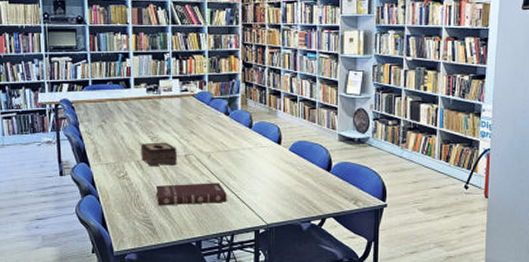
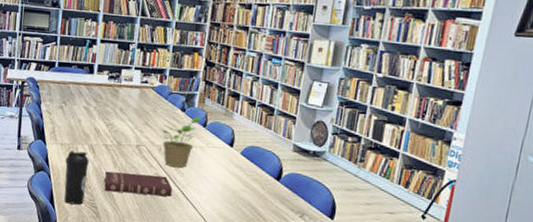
water bottle: none [113,168,138,224] -> present [64,151,89,205]
tissue box: present [140,142,177,167] -> none [94,129,129,154]
potted plant: none [207,119,246,171] -> present [161,116,201,168]

